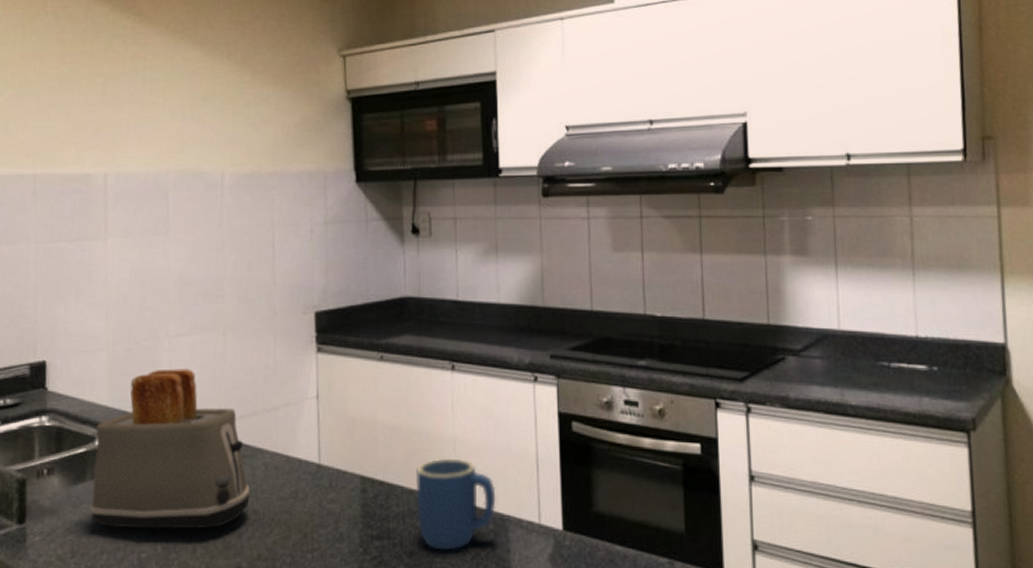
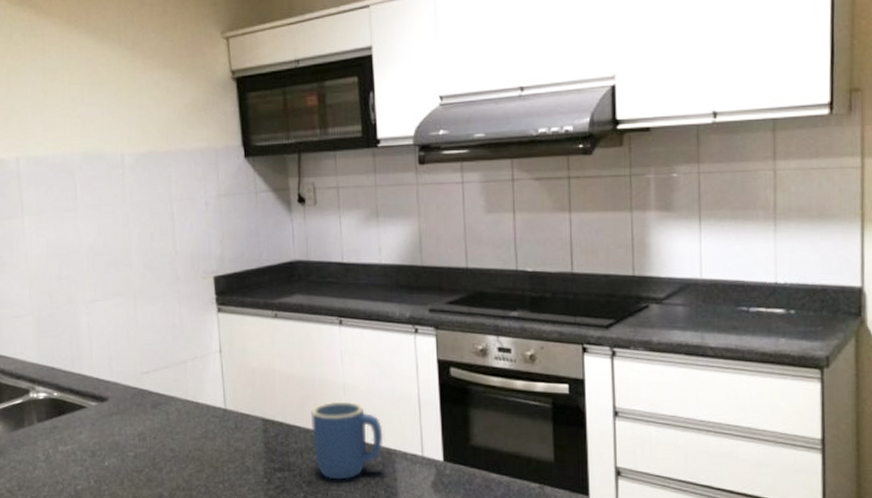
toaster: present [89,368,249,529] -> none [29,329,166,466]

